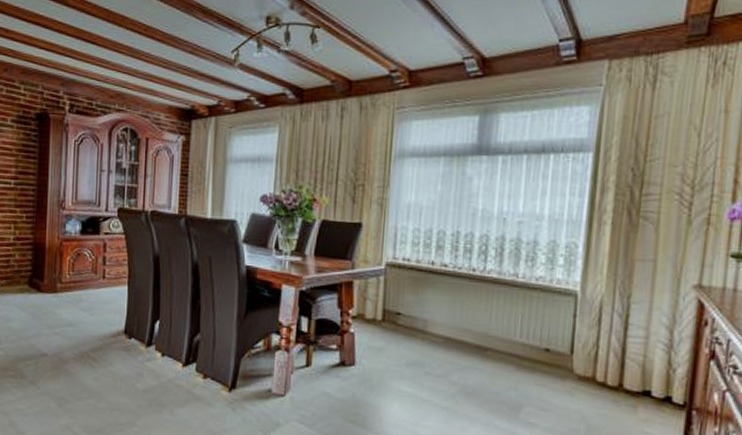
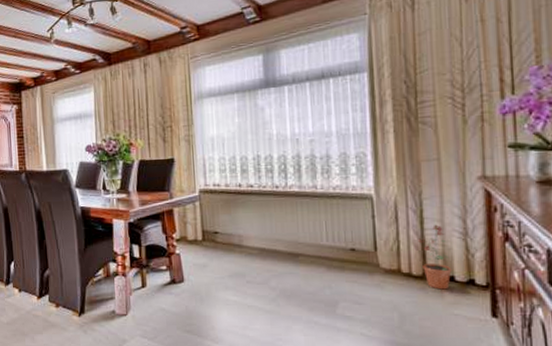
potted plant: none [619,332,650,405] -> present [418,224,452,290]

